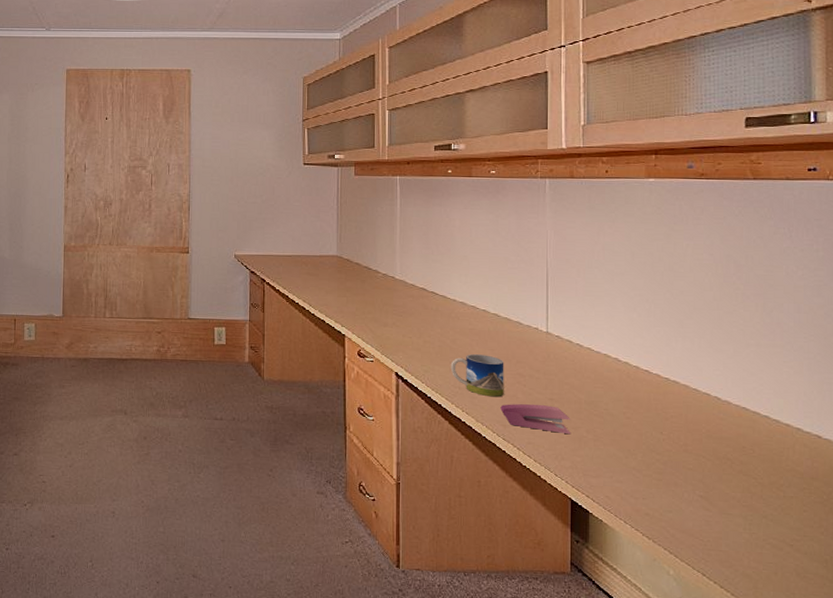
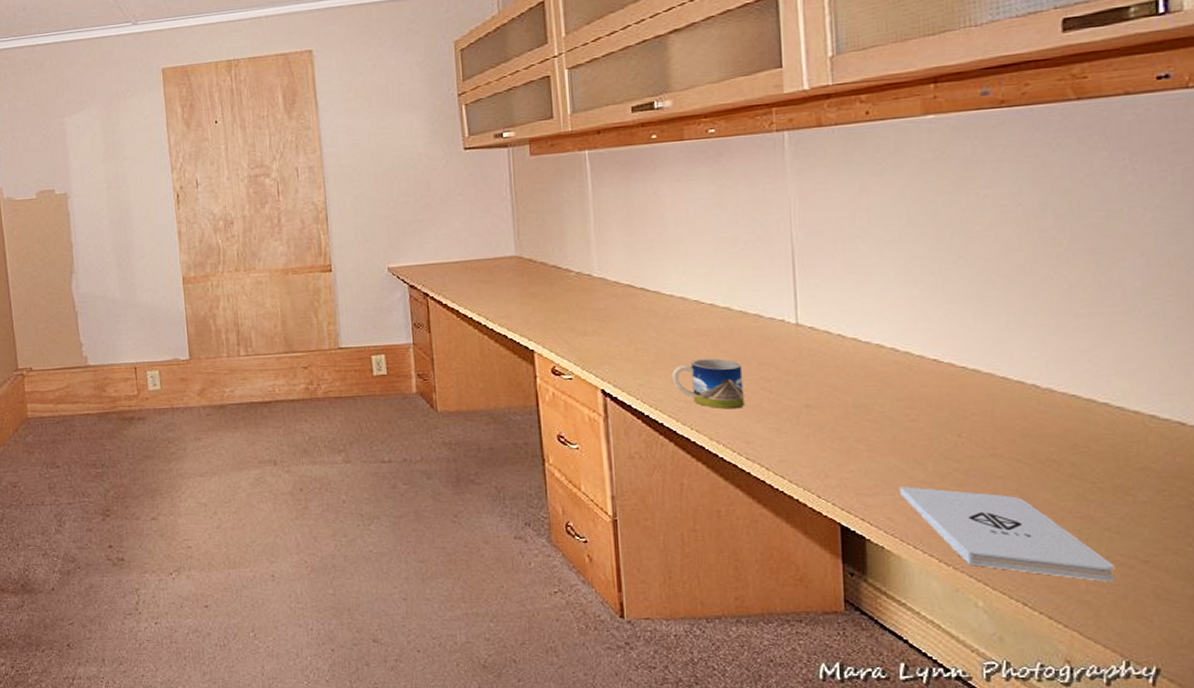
stapler: present [500,404,570,435] -> none [740,413,835,447]
notepad: none [615,471,769,560] -> present [898,486,1115,582]

